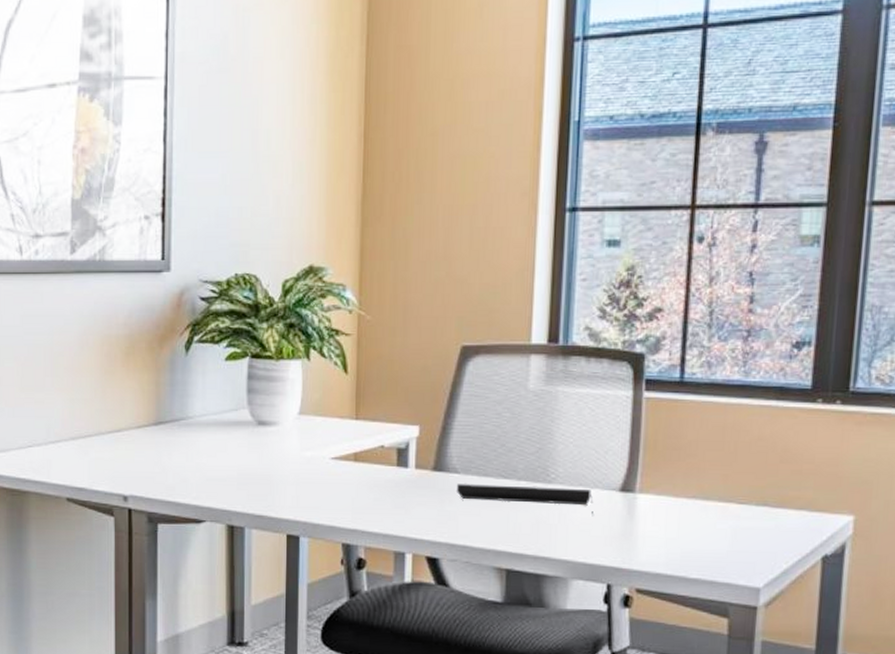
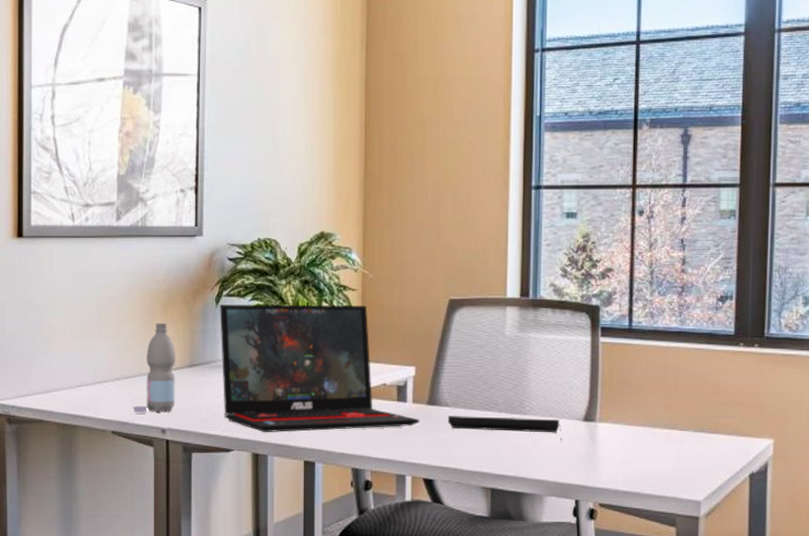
water bottle: none [91,374,140,478] -> present [133,323,176,413]
laptop: none [190,352,423,502] -> present [220,305,420,432]

